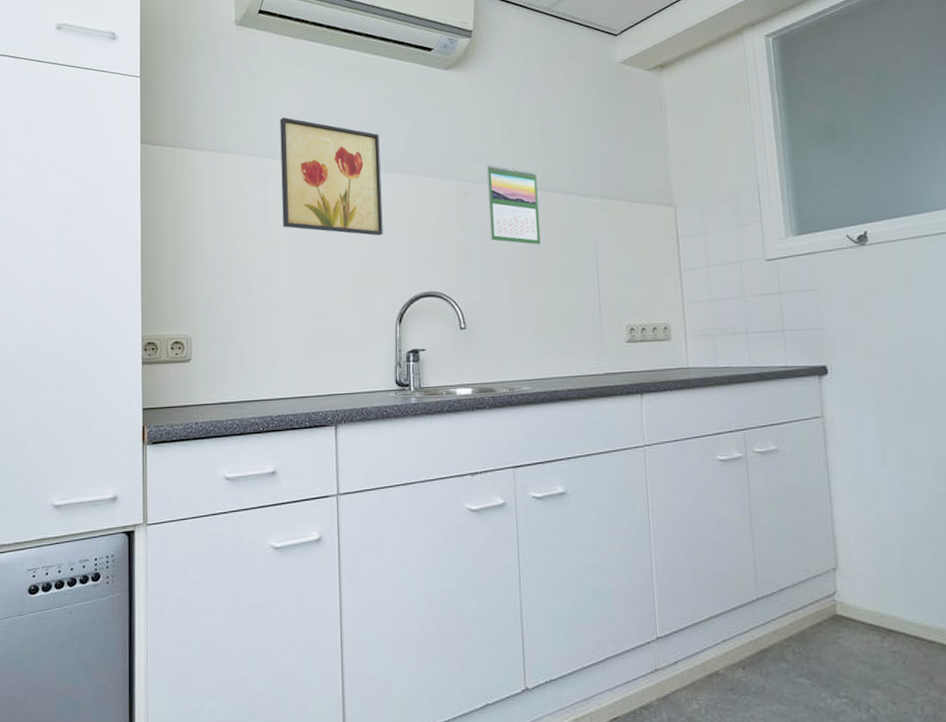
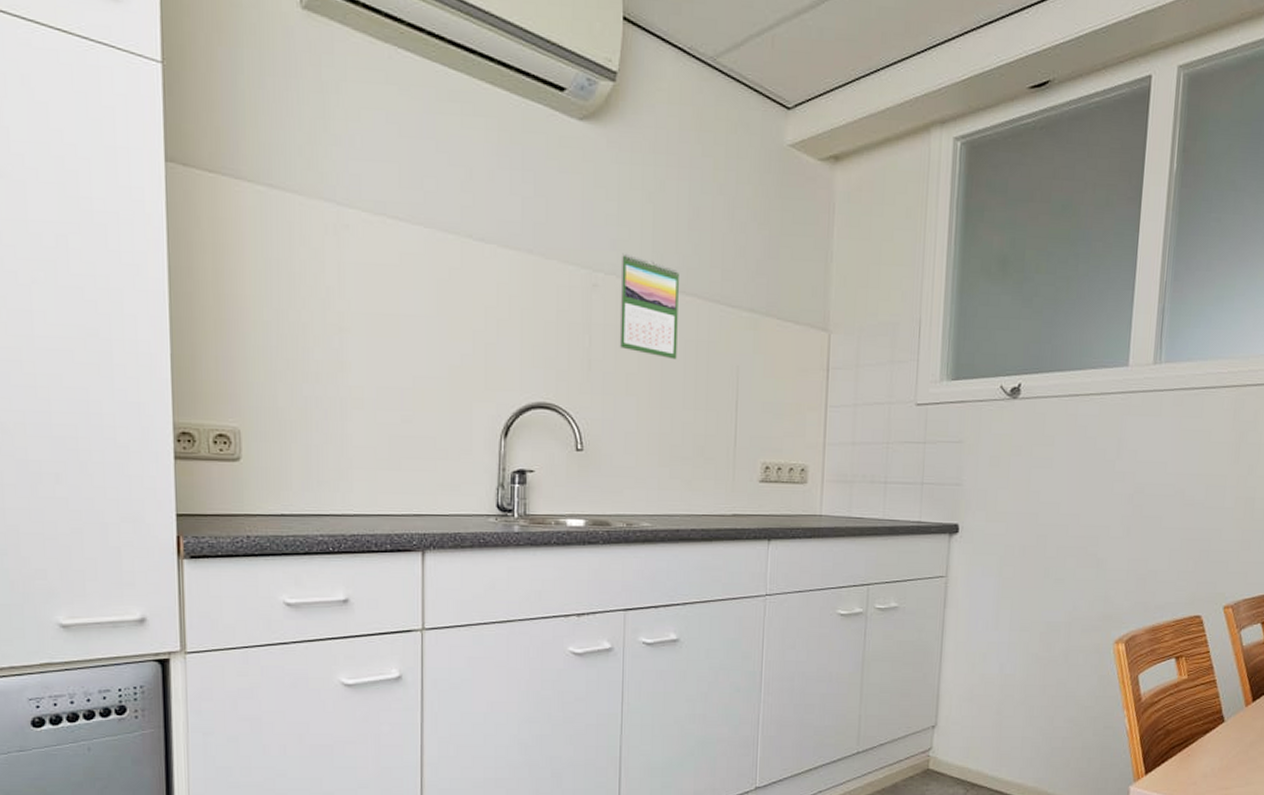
wall art: present [280,117,383,236] -> none [361,152,491,327]

